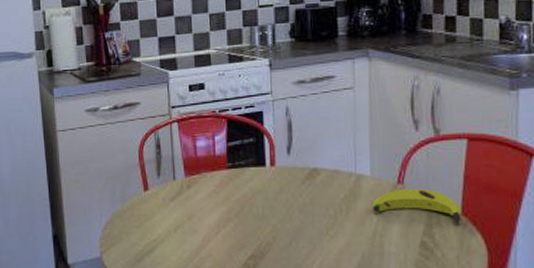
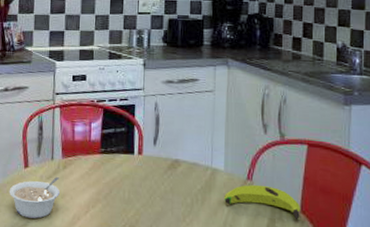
legume: none [129,198,186,244] -> present [9,177,60,219]

